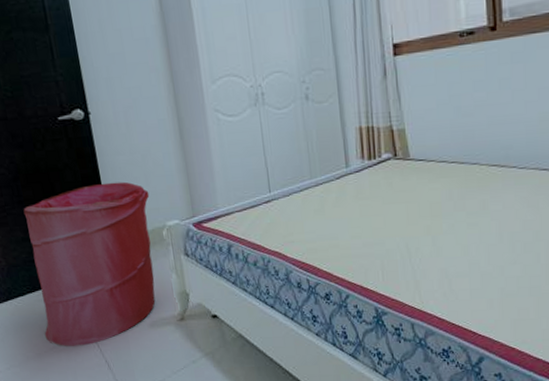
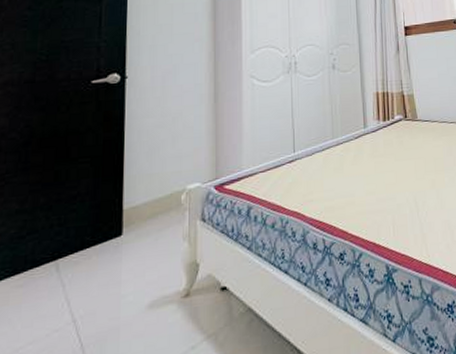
laundry hamper: present [23,181,156,347] -> none [12,144,174,346]

